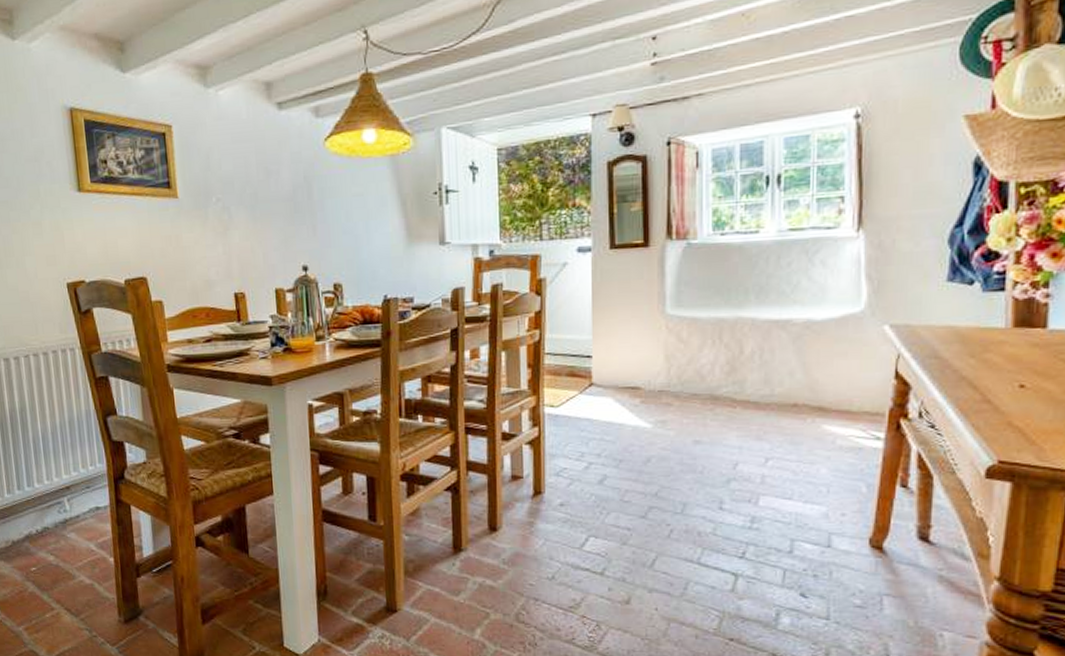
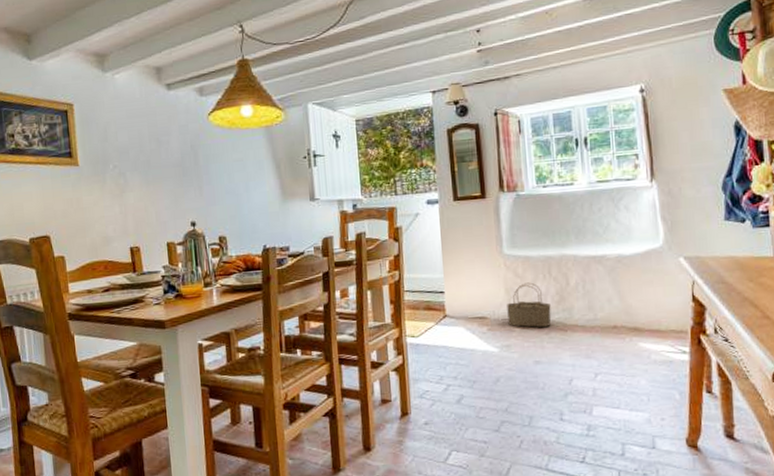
wicker basket: none [666,348,719,402] -> present [507,282,552,328]

